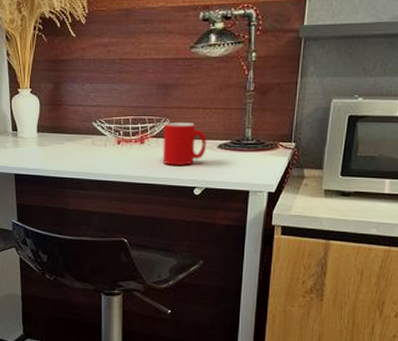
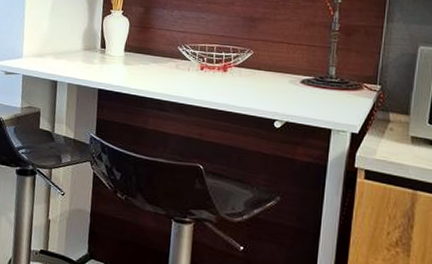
cup: present [162,123,207,165] -> none [244,54,290,97]

